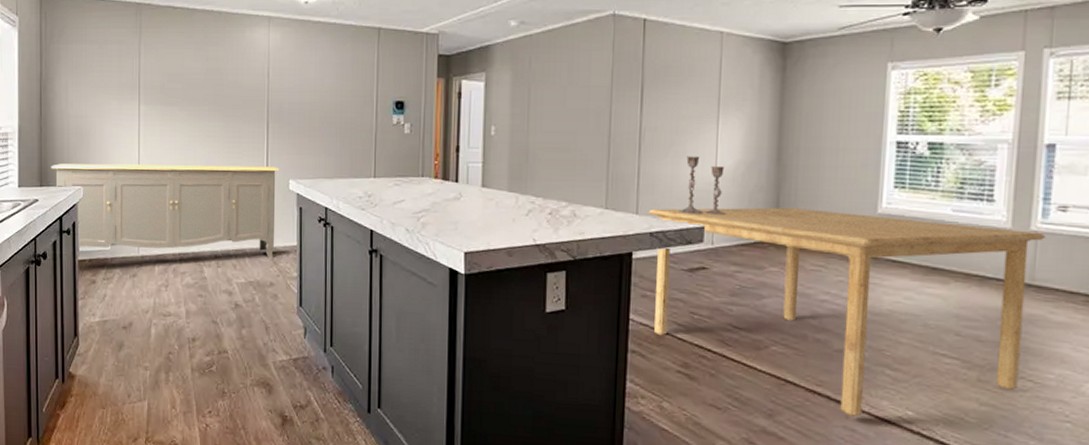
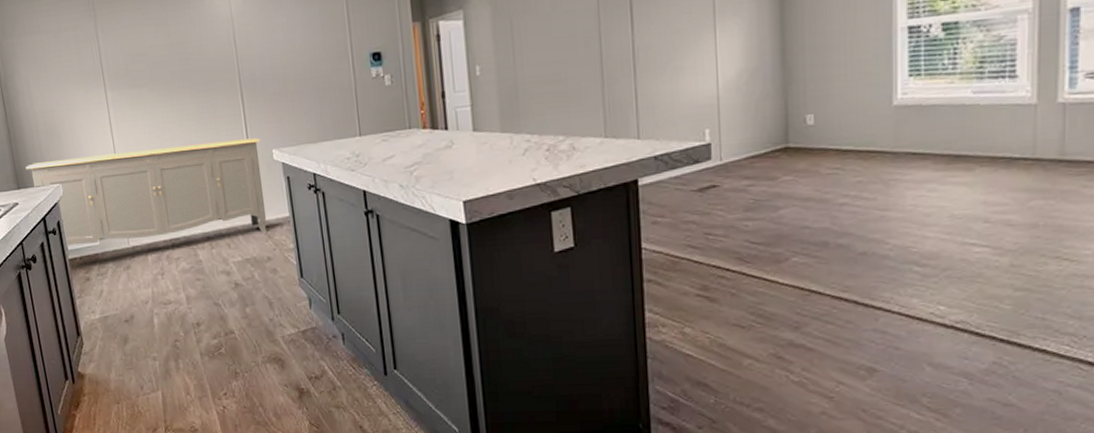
dining table: present [649,207,1045,417] -> none [651,103,1074,318]
candlestick: present [678,156,727,215] -> none [681,70,734,133]

